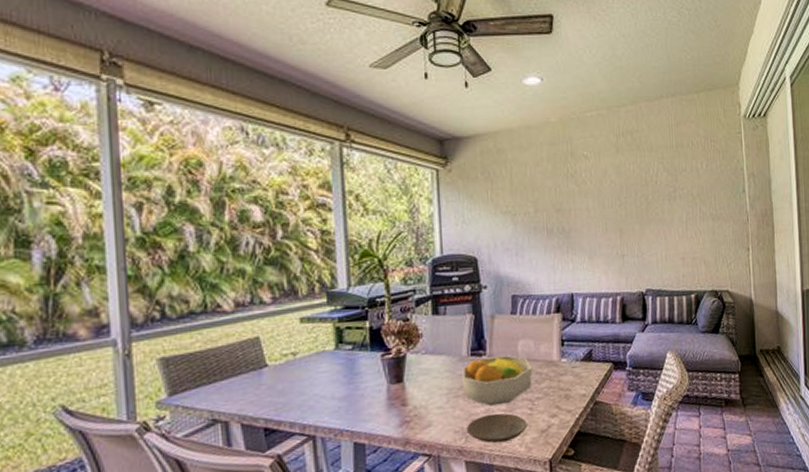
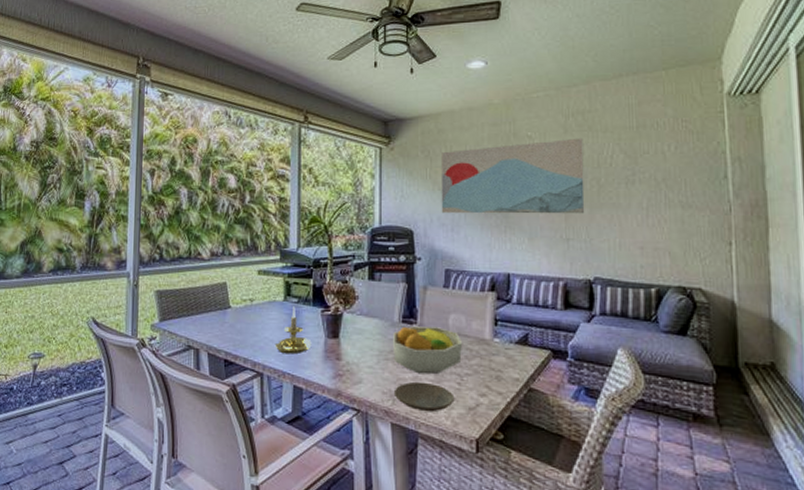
candle holder: none [327,354,373,410] -> present [275,306,312,355]
wall art: none [502,157,637,238] -> present [441,138,585,214]

